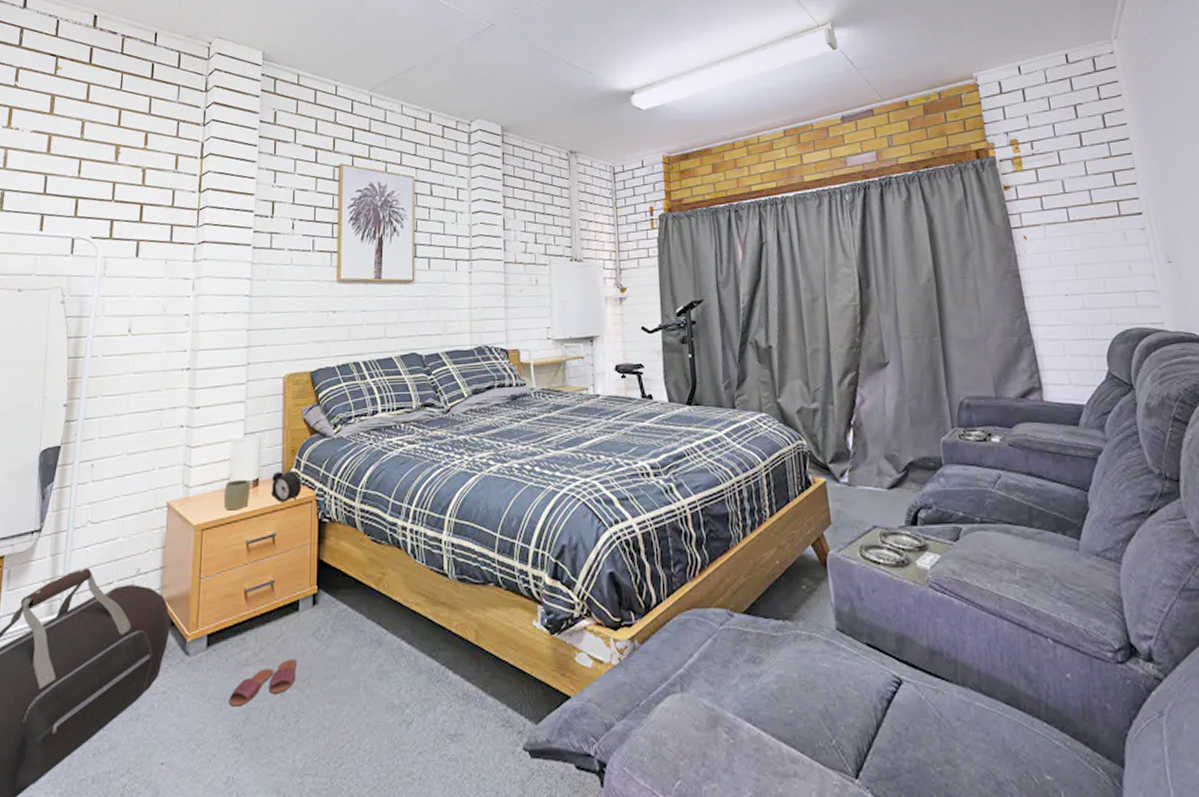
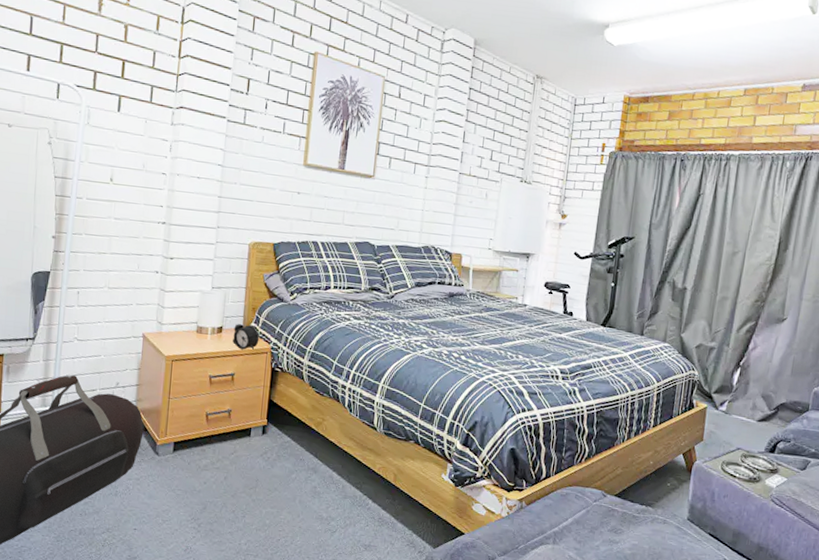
mug: present [223,479,250,511] -> none [191,324,215,350]
slippers: present [229,658,296,707] -> none [190,470,246,499]

